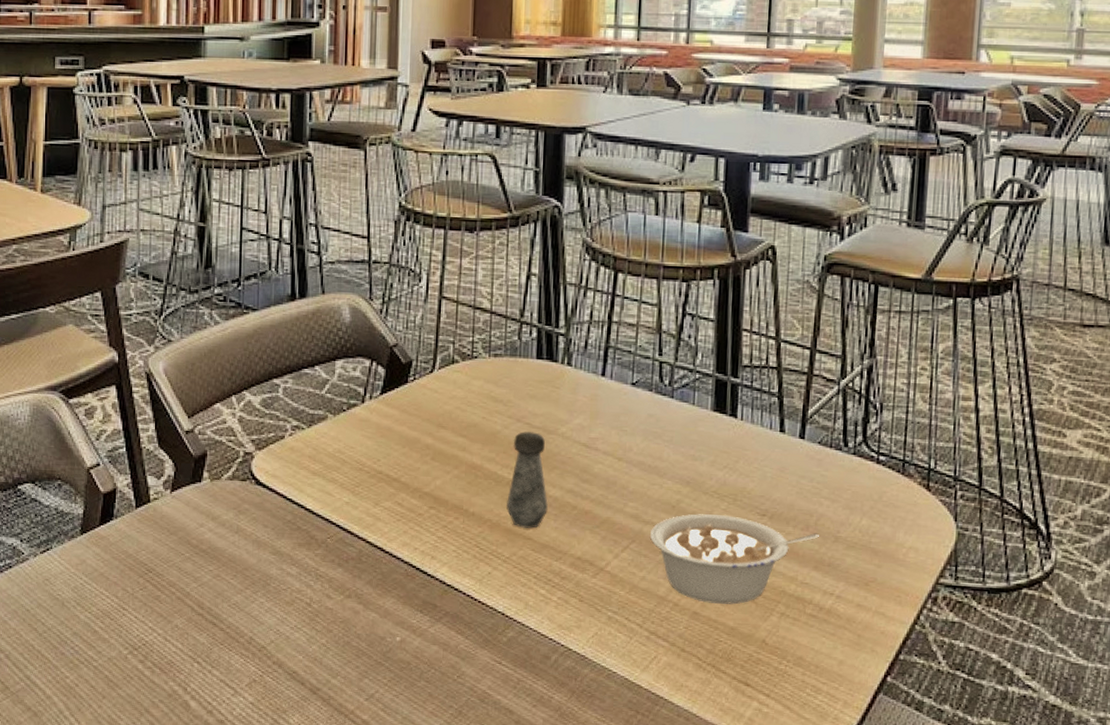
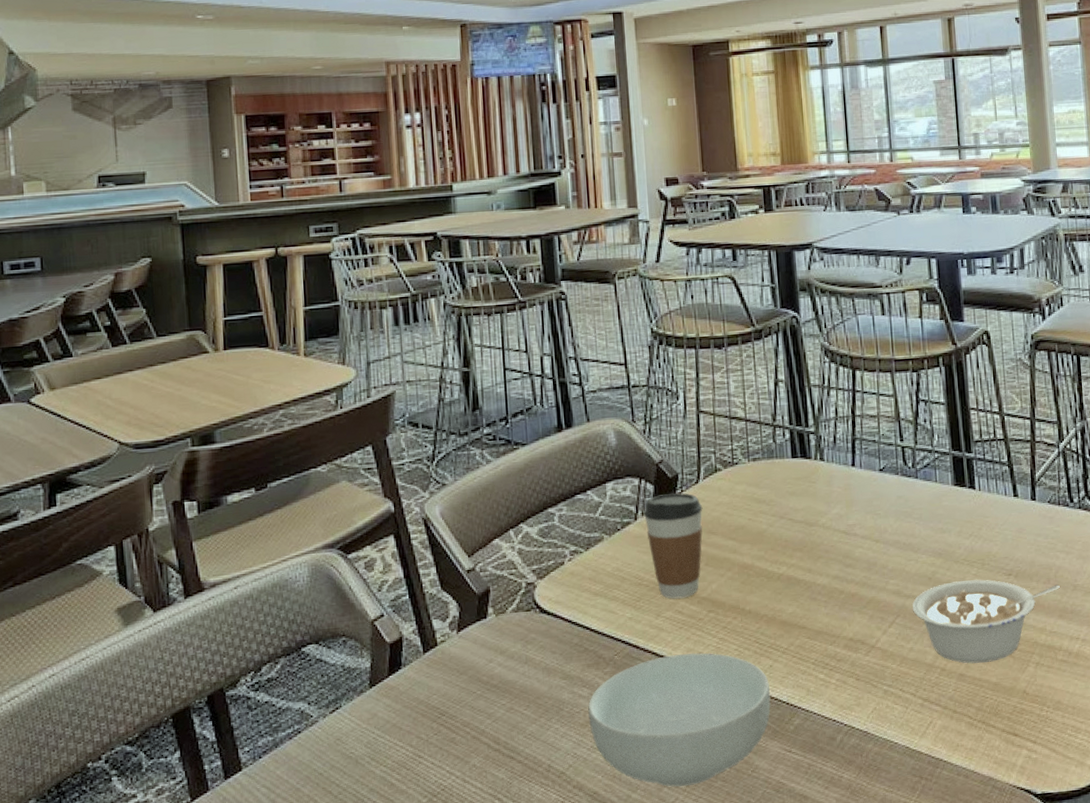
cereal bowl: none [294,547,486,681] -> present [587,652,771,787]
coffee cup: none [371,380,435,490] -> present [643,492,703,599]
salt shaker: present [506,431,548,528] -> none [779,526,818,618]

